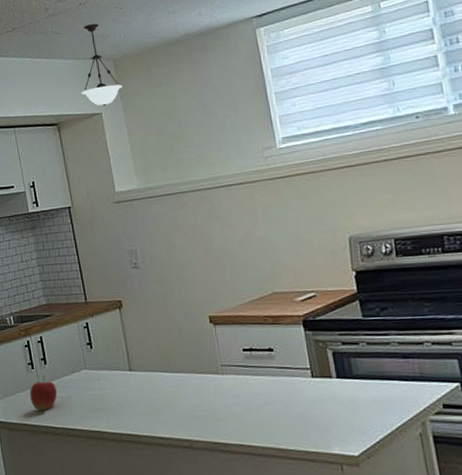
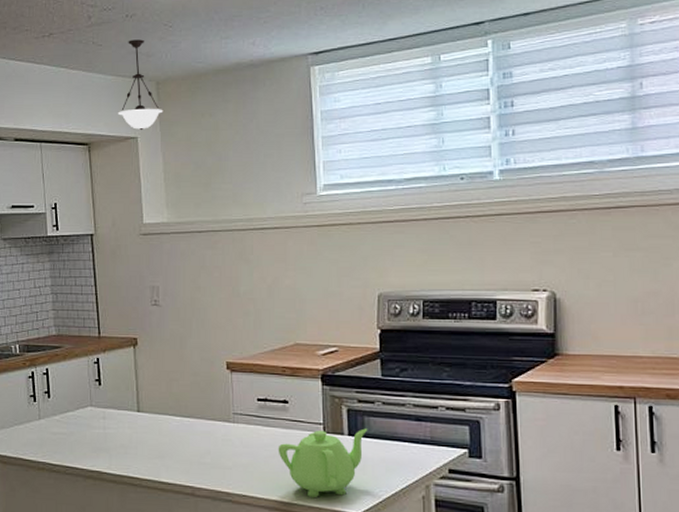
apple: present [30,375,57,412] -> none [29,409,58,447]
teapot: none [268,370,356,443] -> present [278,428,368,498]

